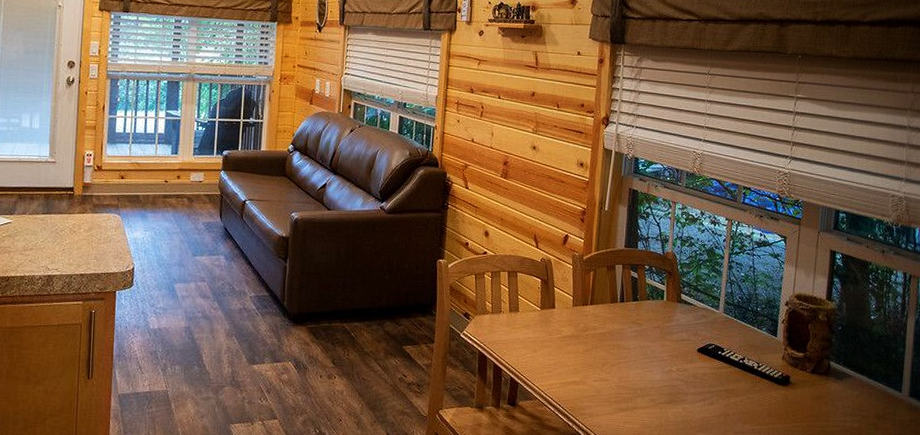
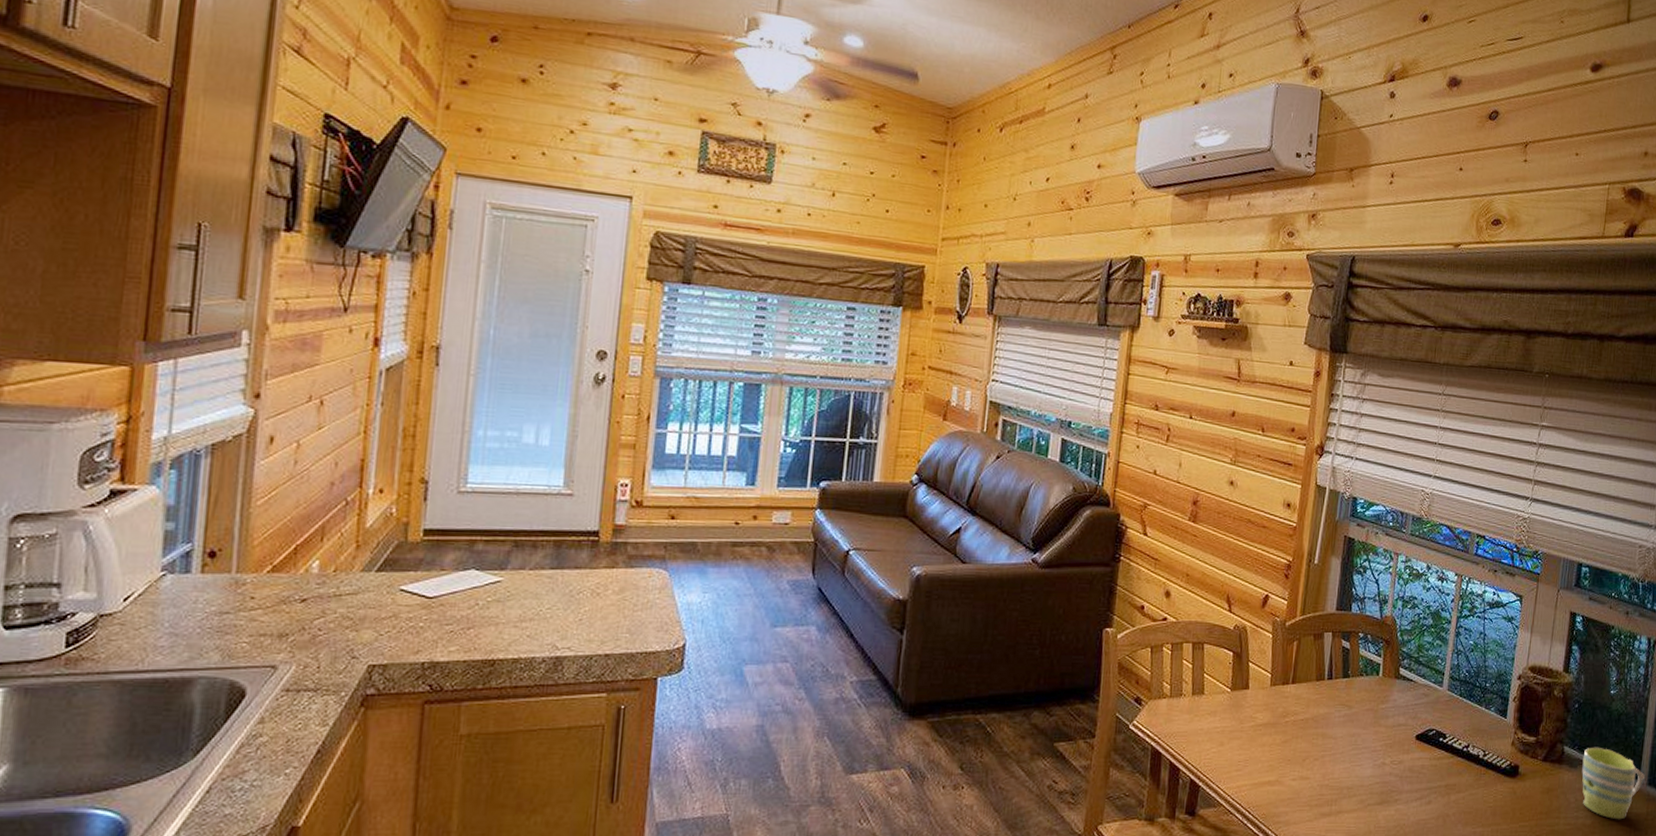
mug: none [847,364,906,425] -> present [1582,748,1644,820]

